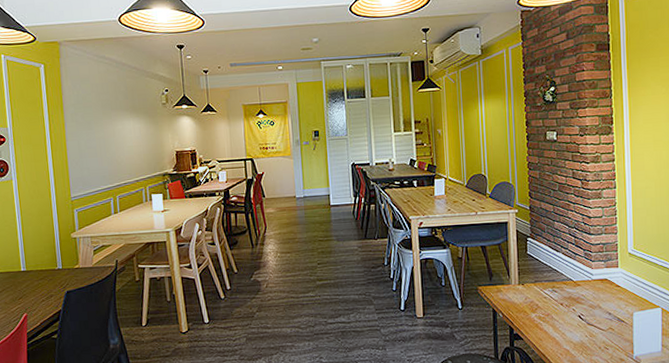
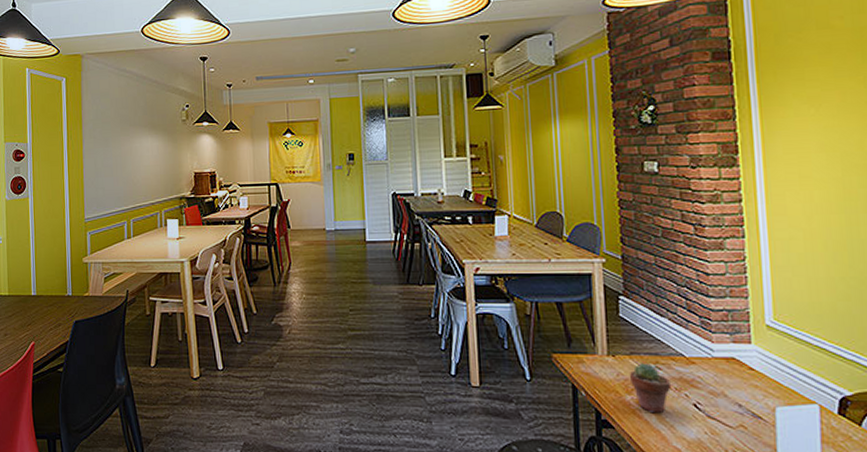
potted succulent: none [534,288,563,325] -> present [629,363,671,414]

